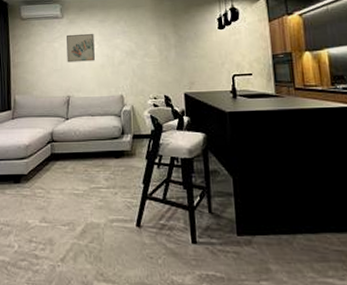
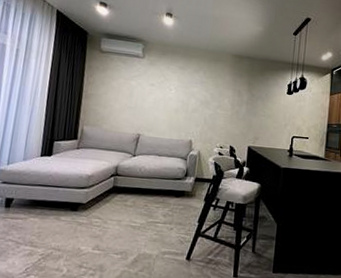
wall art: present [67,33,95,63] -> none [142,75,173,105]

